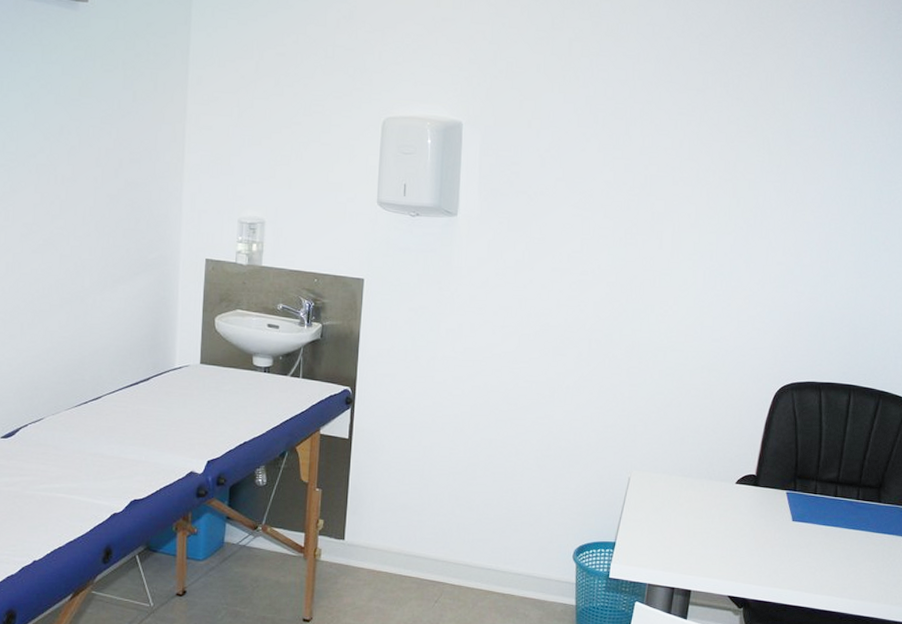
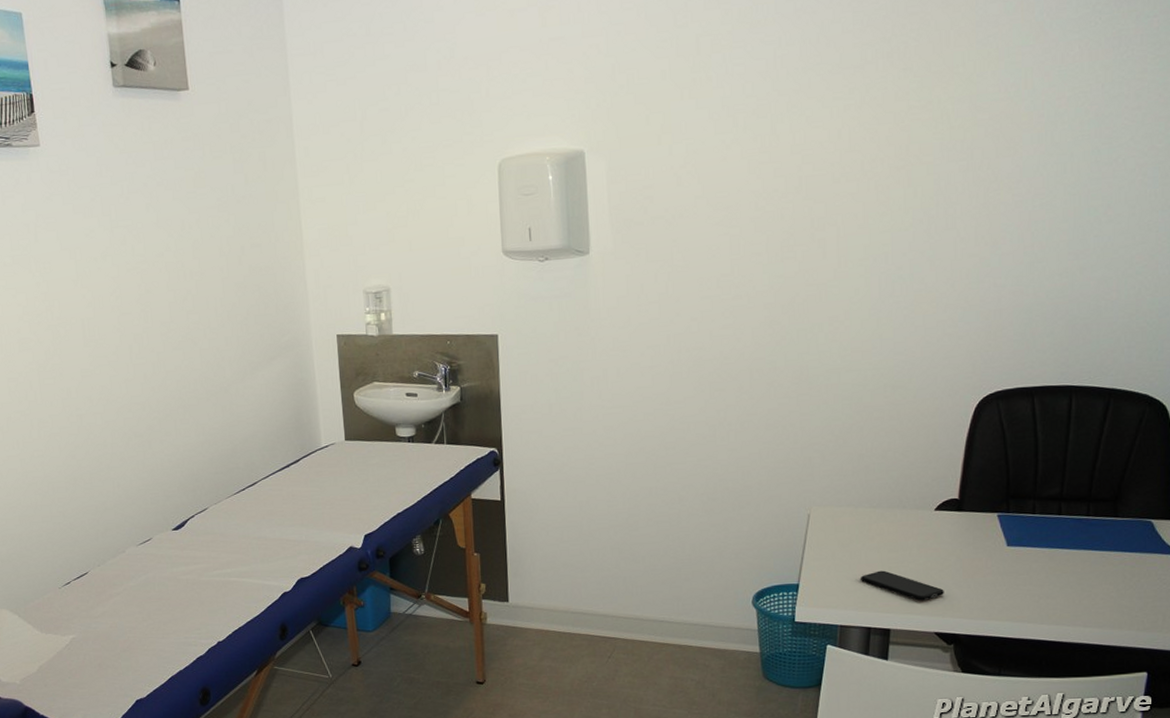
smartphone: none [669,535,739,566] -> present [861,570,944,601]

